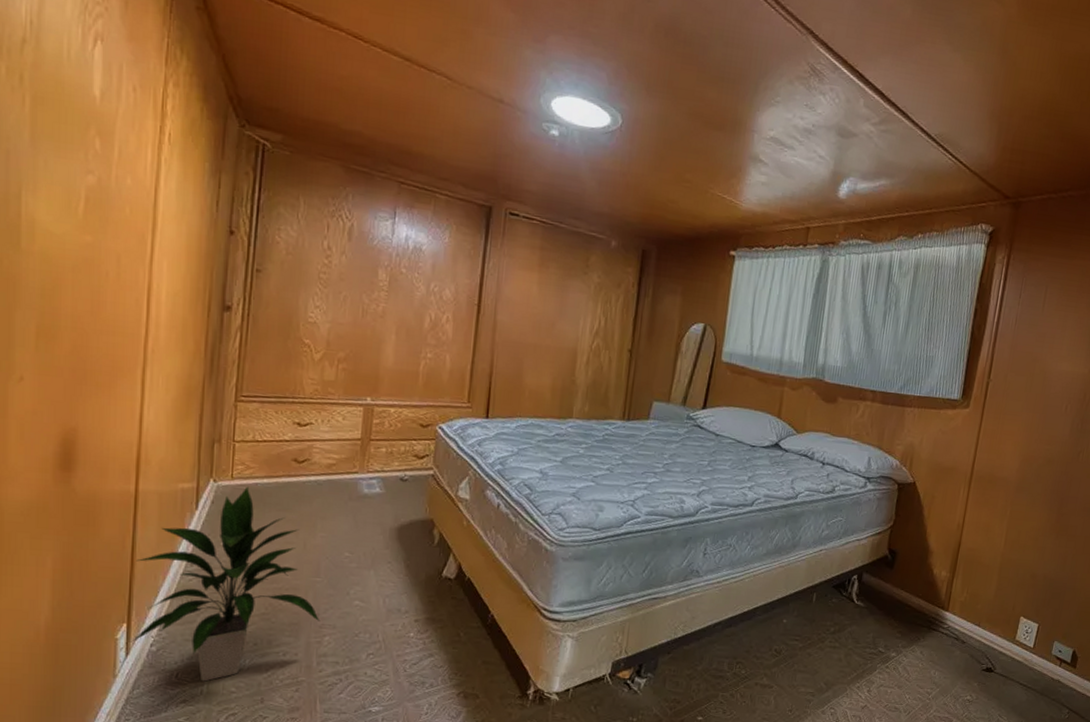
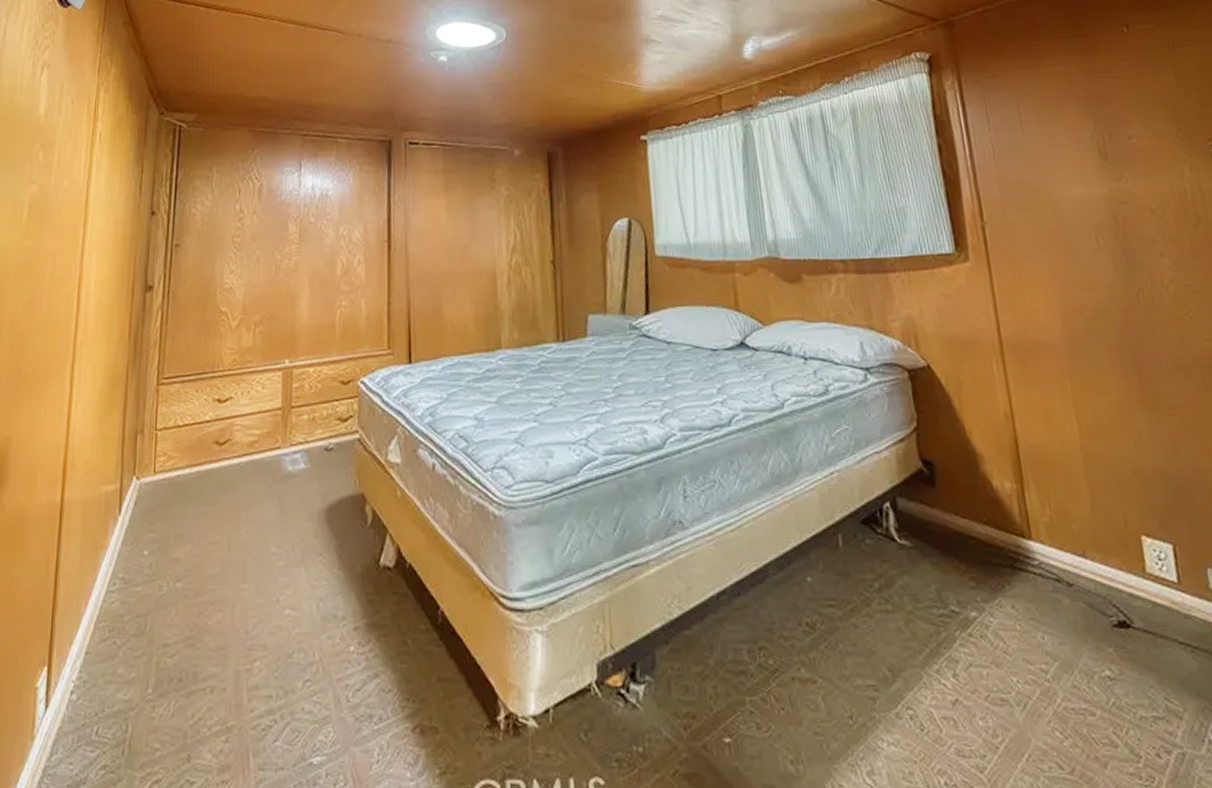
indoor plant: present [131,486,321,682] -> none [51,480,250,737]

